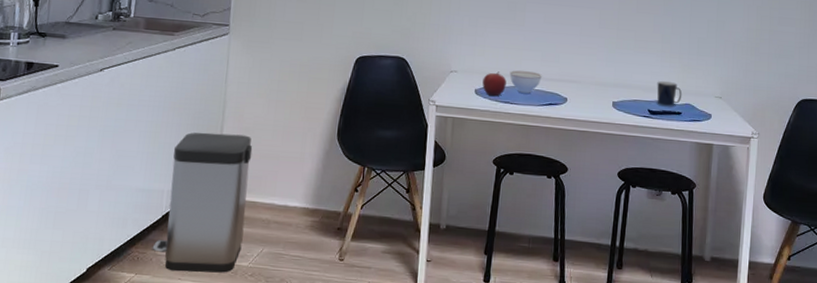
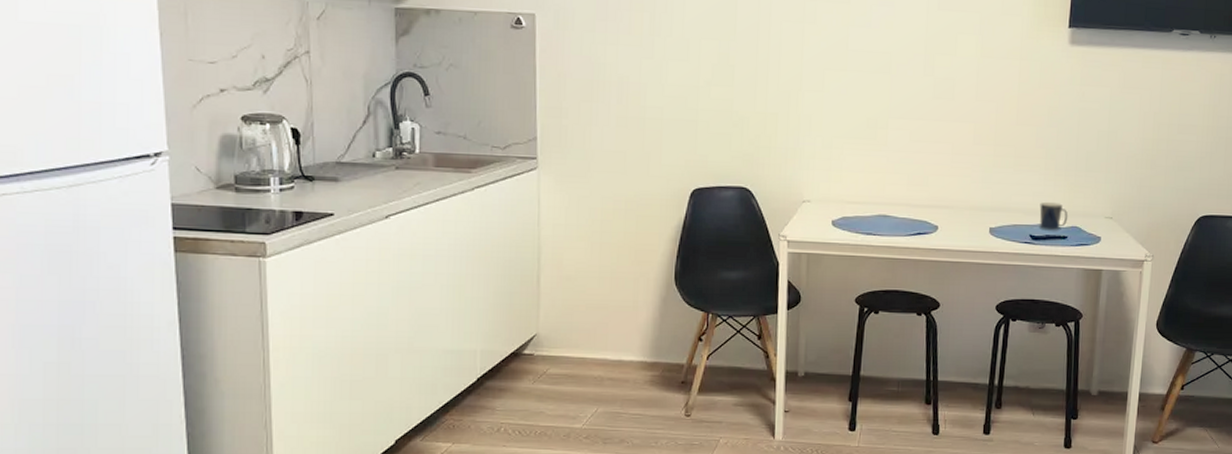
pedal bin: present [152,132,253,273] -> none [469,283,577,437]
fruit: present [482,71,507,97] -> none [840,199,868,228]
bowl: present [509,70,543,95] -> none [871,196,910,224]

